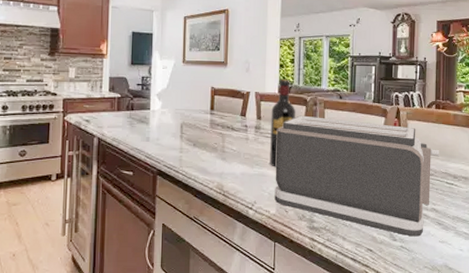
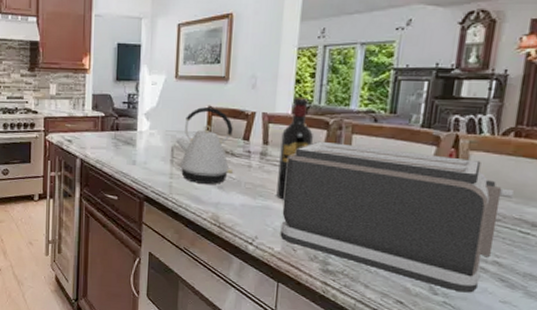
kettle: none [185,87,234,156] -> present [176,106,234,184]

